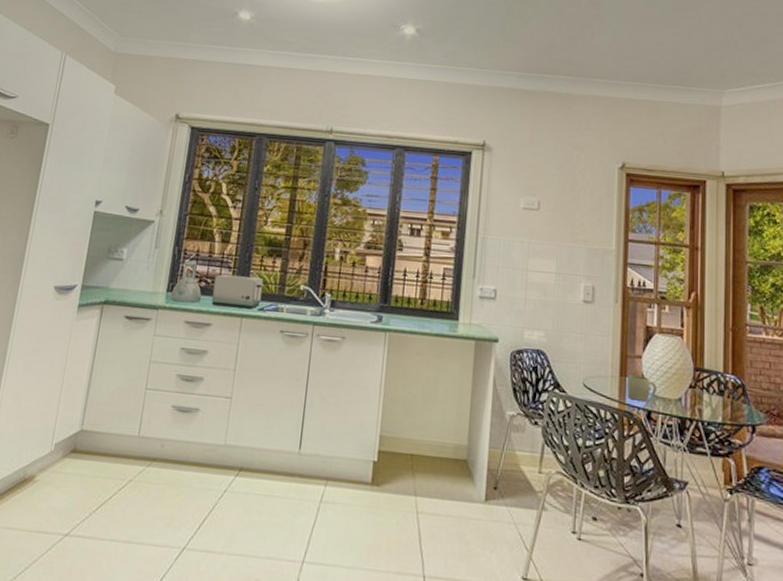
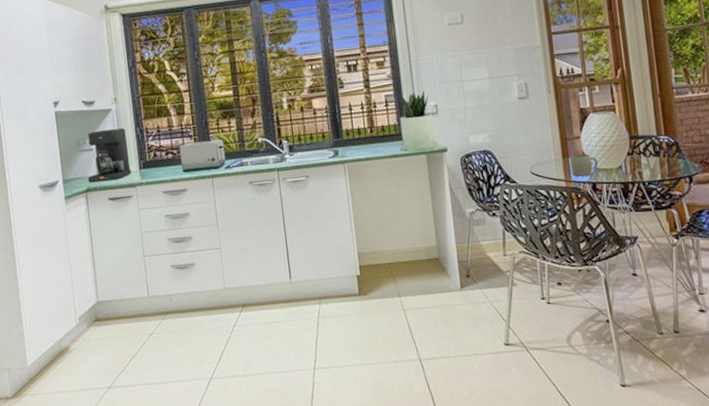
coffee maker: none [108,240,163,298] -> present [88,128,131,183]
kettle: present [170,260,202,303] -> none [143,137,173,177]
planter: none [448,270,491,337] -> present [398,90,439,152]

